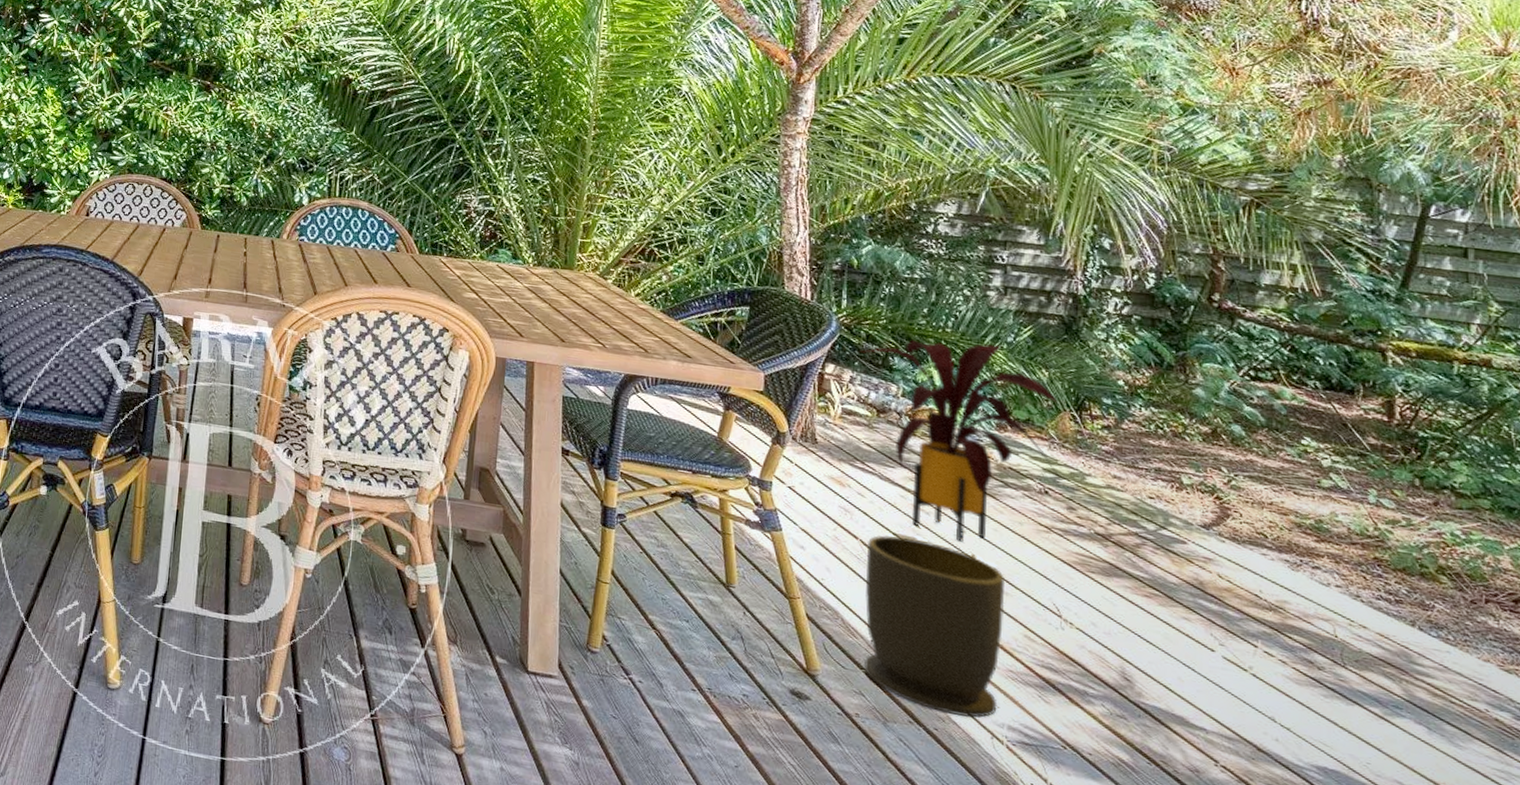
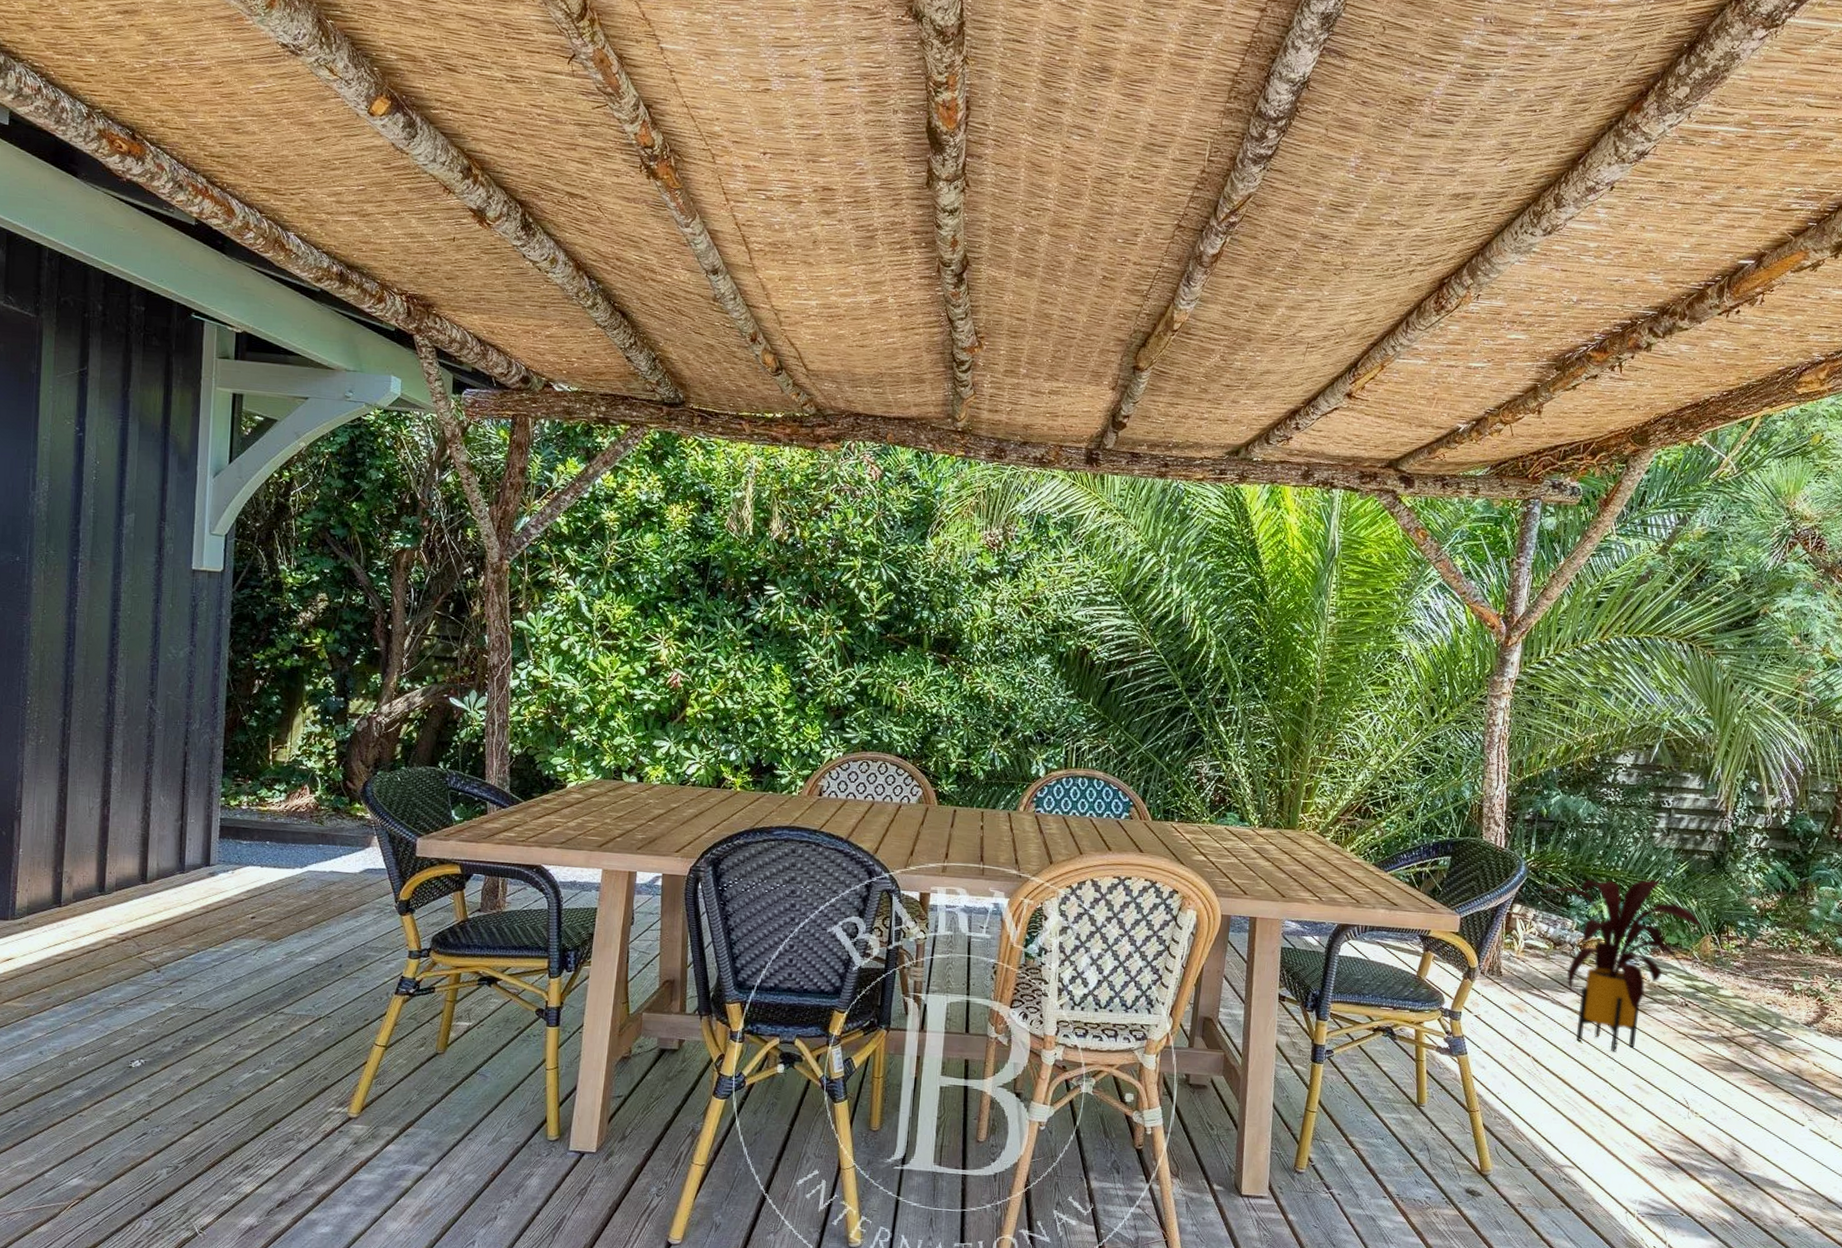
planter pot: present [864,534,1005,718] -> none [1528,1050,1647,1198]

